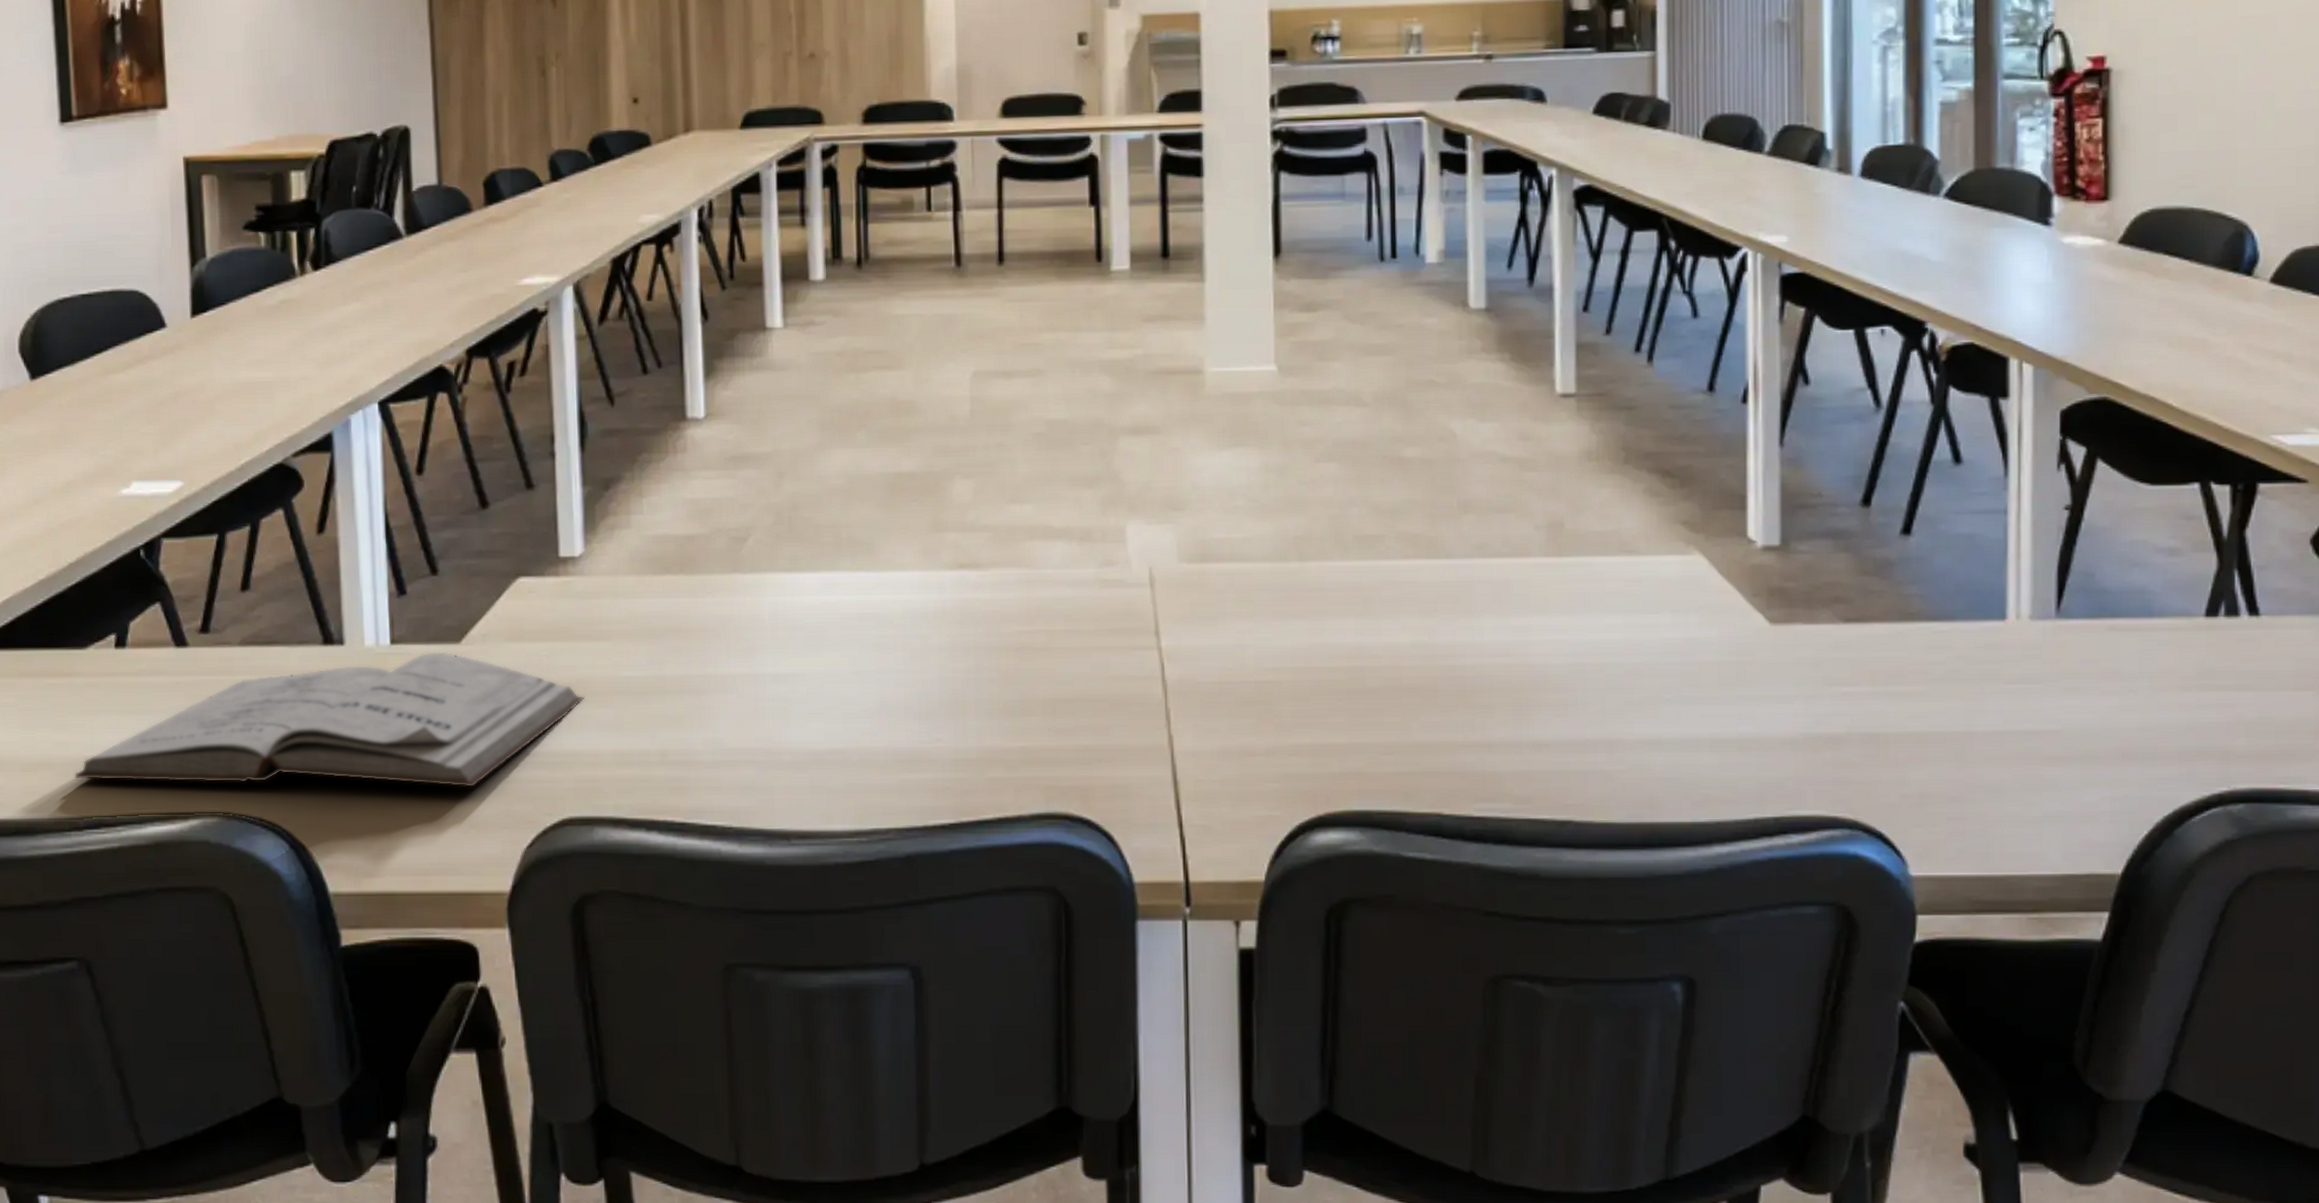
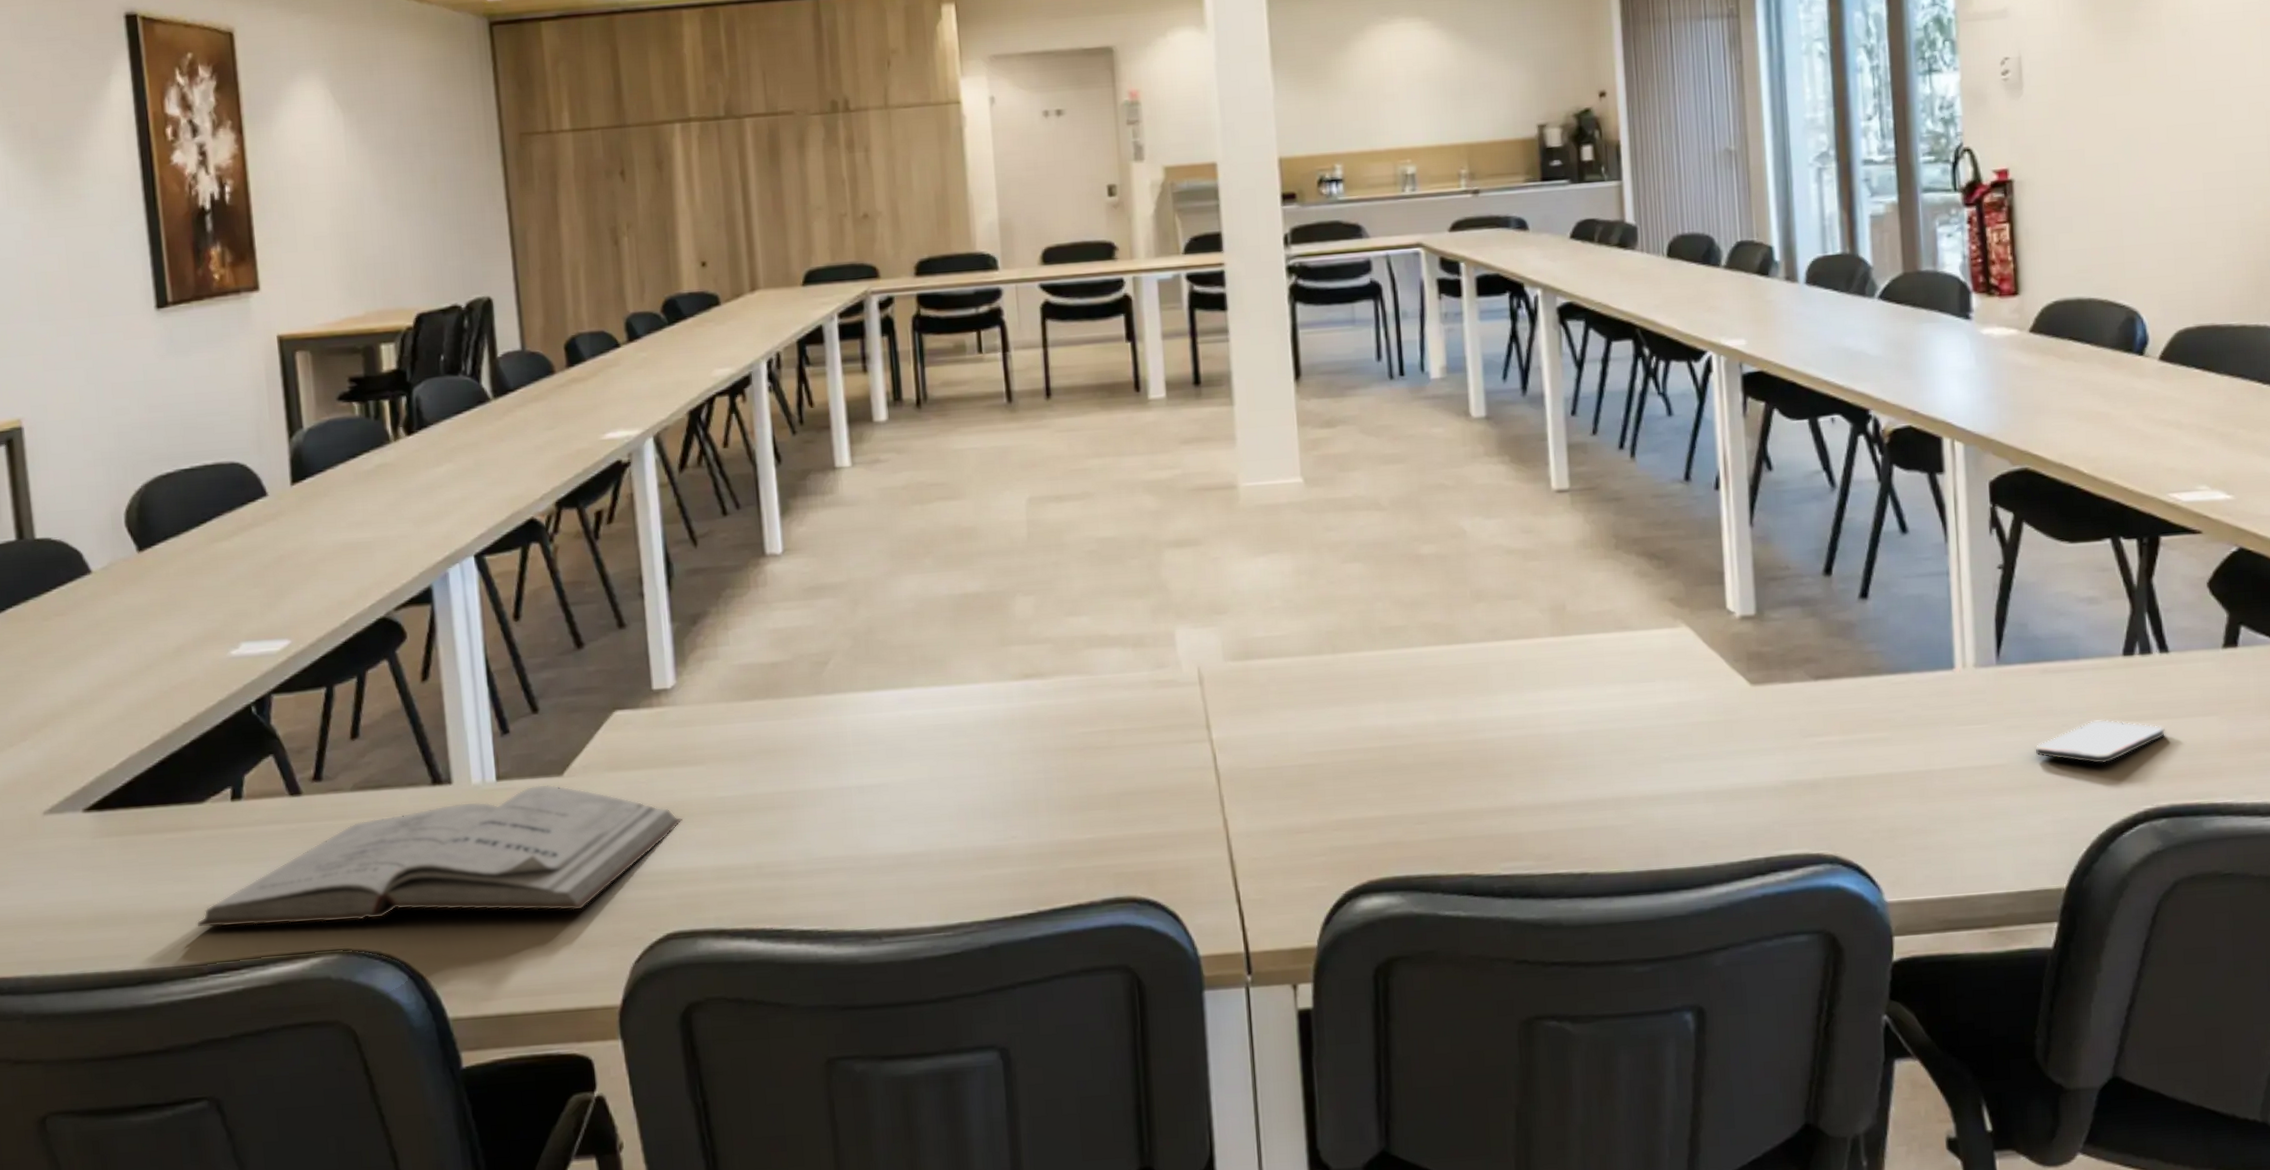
smartphone: none [2094,686,2250,737] -> present [2034,719,2166,764]

